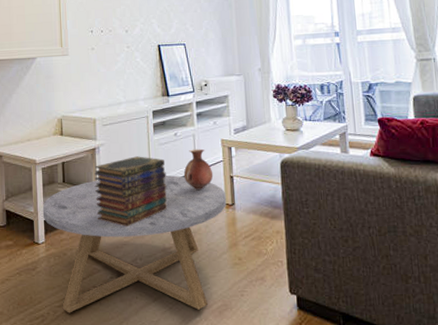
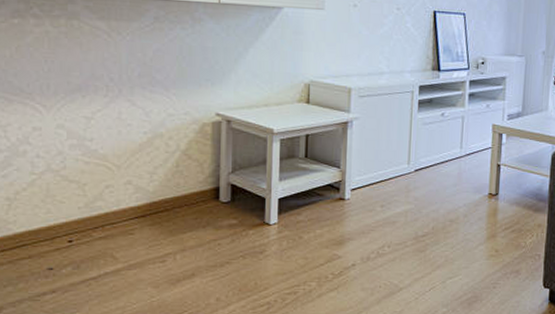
coffee table: present [42,175,227,313] -> none [277,157,491,301]
book stack: present [94,156,167,226] -> none [343,135,427,211]
vase: present [183,148,214,191] -> none [446,132,480,178]

